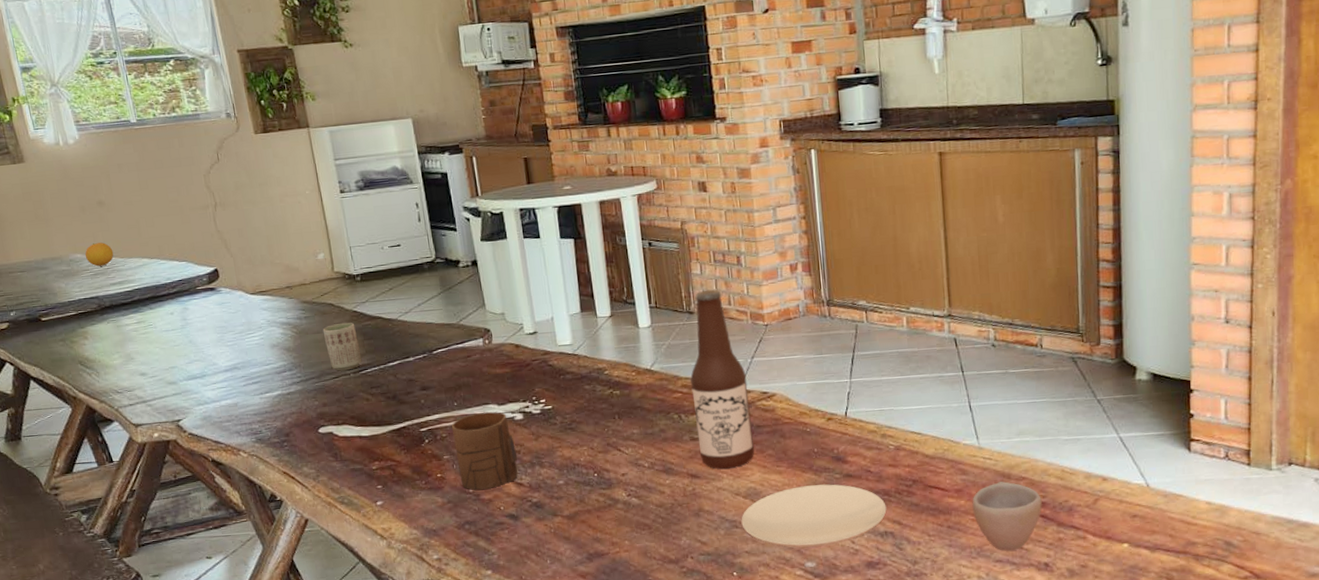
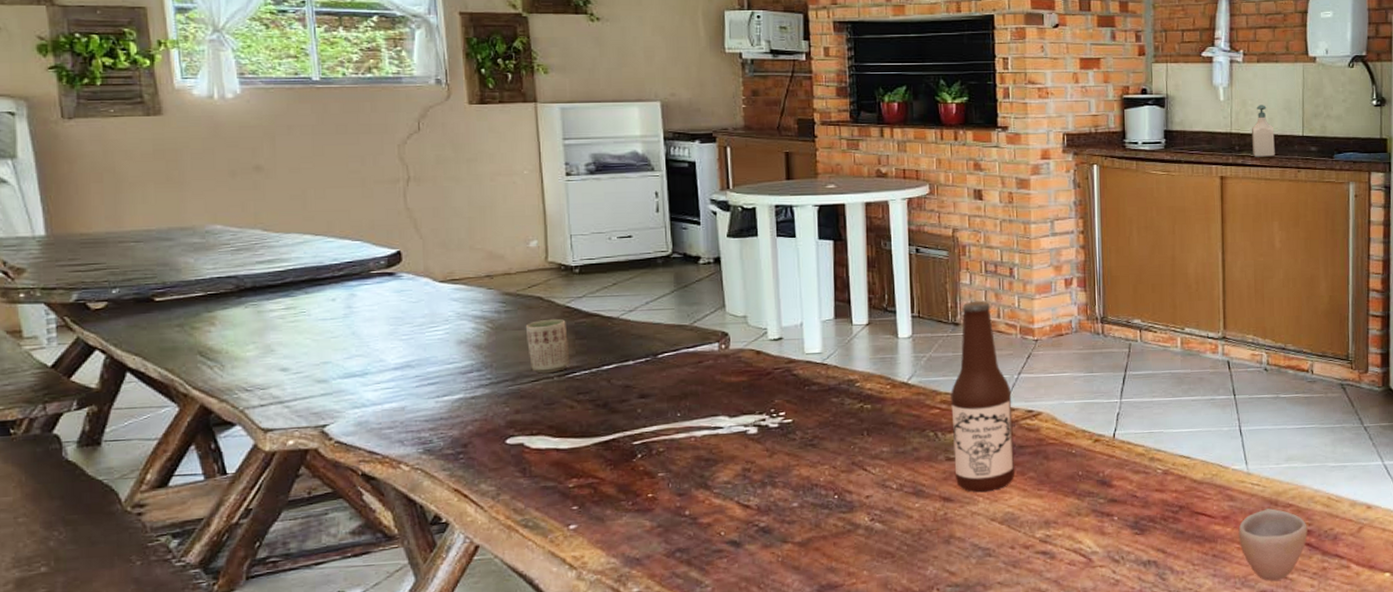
fruit: present [85,242,114,267] -> none [227,213,267,241]
cup: present [451,411,518,490] -> none [671,424,746,513]
plate: present [741,484,887,548] -> none [995,509,1151,578]
soap bottle: none [968,74,995,130] -> present [1251,105,1275,157]

